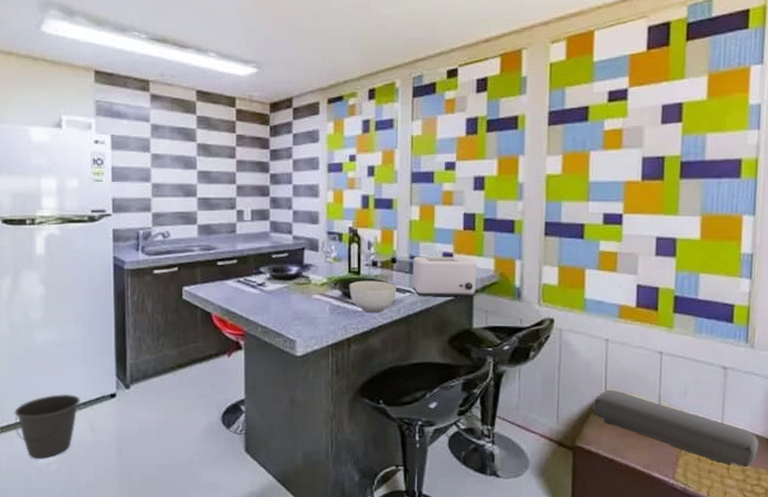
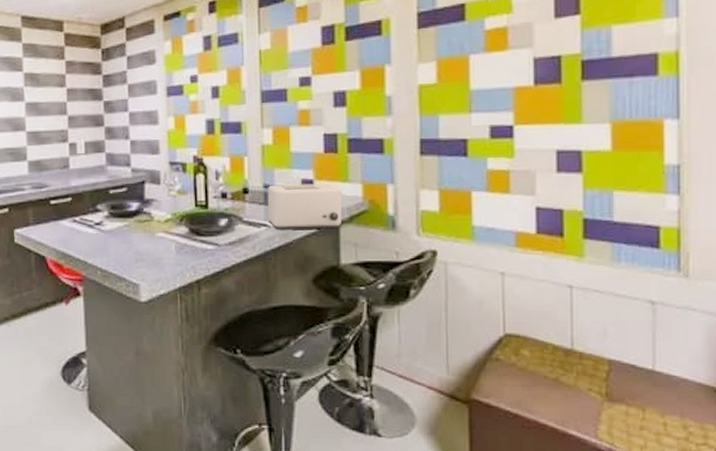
bowl: present [349,280,397,313] -> none [196,214,250,251]
cushion: present [593,390,759,466] -> none [490,332,703,421]

